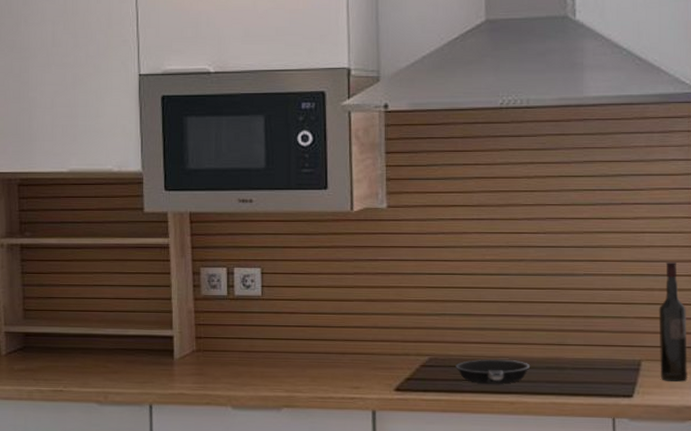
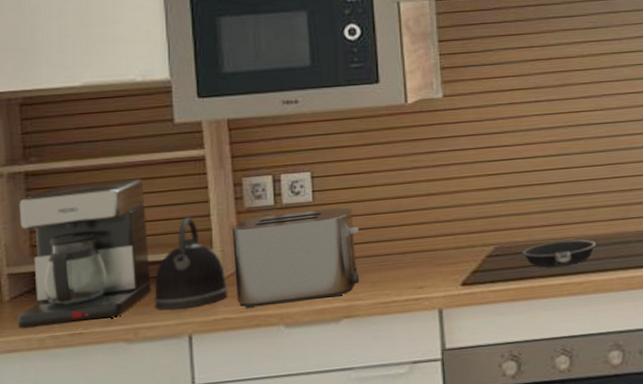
coffee maker: none [12,258,120,381] -> present [17,178,152,329]
kettle: none [121,299,184,381] -> present [153,217,228,311]
toaster: none [190,304,302,388] -> present [232,207,359,309]

